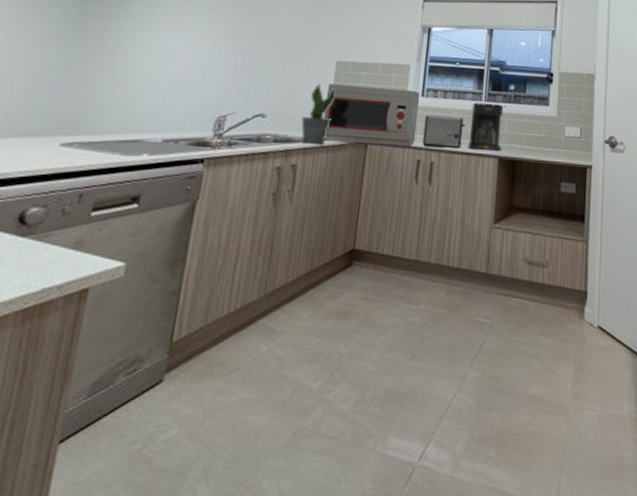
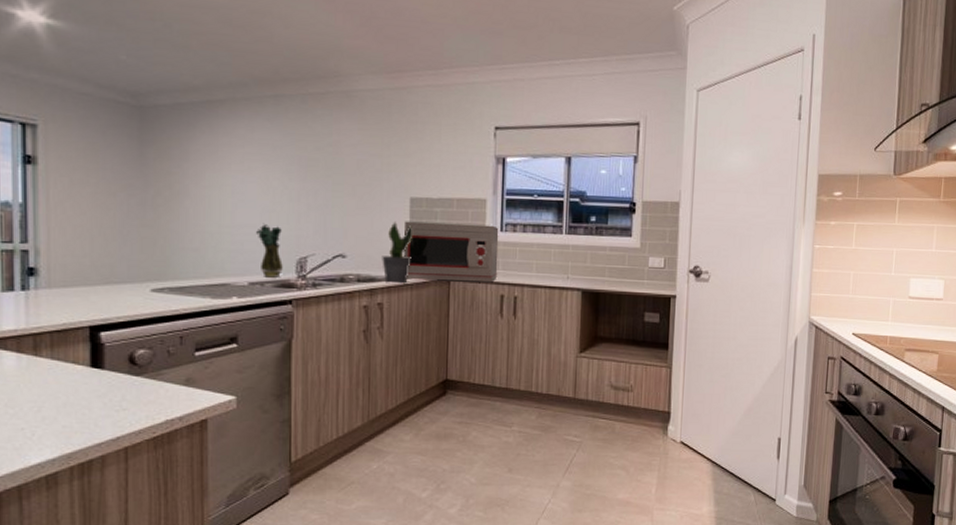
vase: none [177,80,206,136] -> present [256,223,283,278]
toaster: present [422,115,466,149] -> none [505,250,547,283]
coffee maker: present [468,102,503,152] -> none [551,235,584,285]

